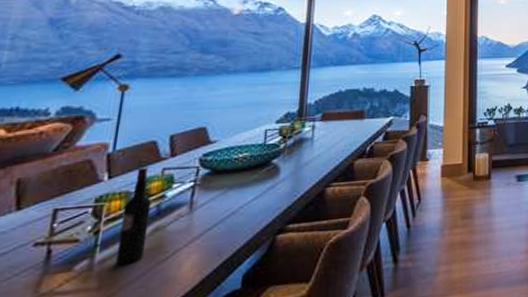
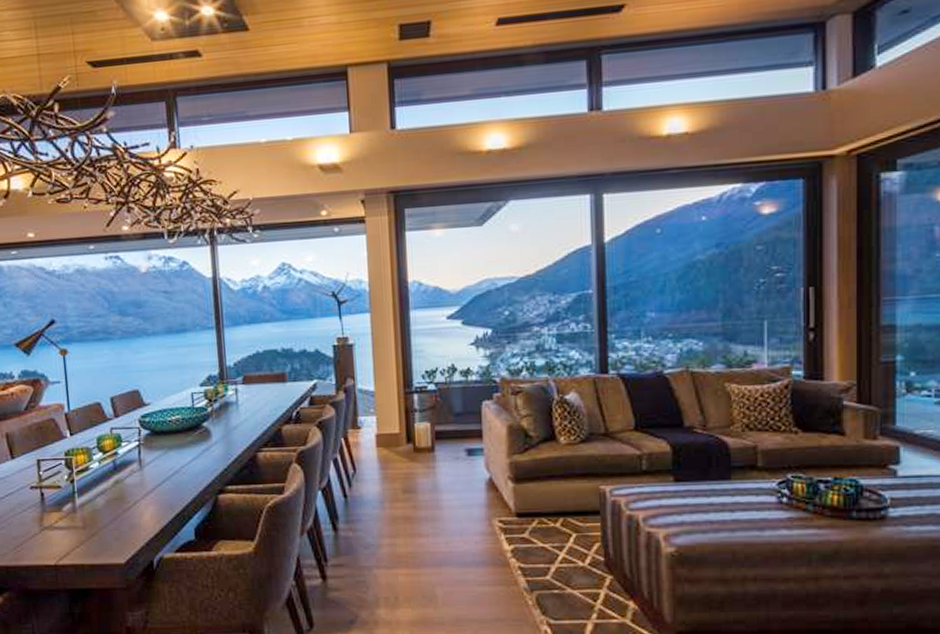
wine bottle: present [115,167,152,265] -> none [87,426,112,510]

